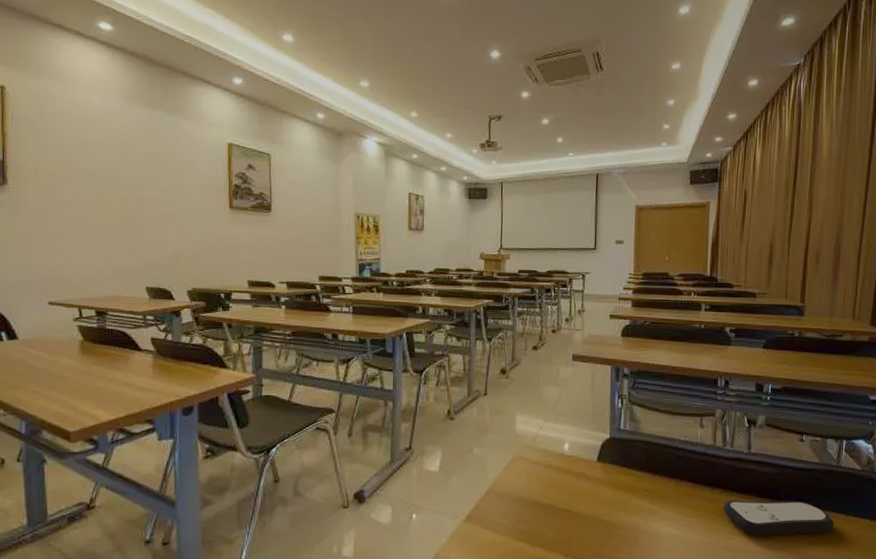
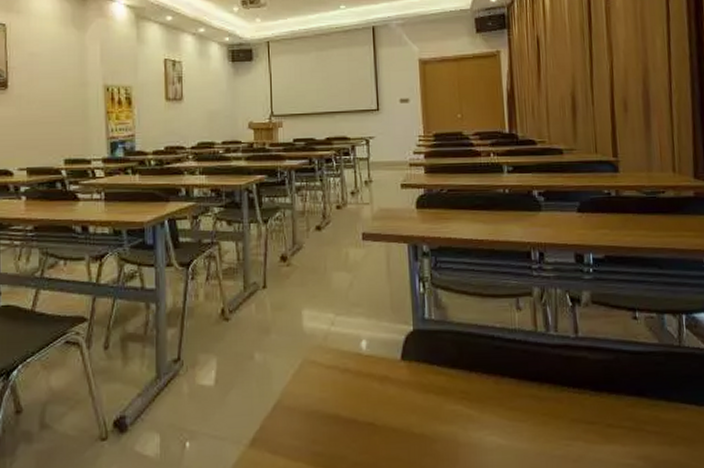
remote control: present [723,500,834,537] -> none [554,391,686,440]

